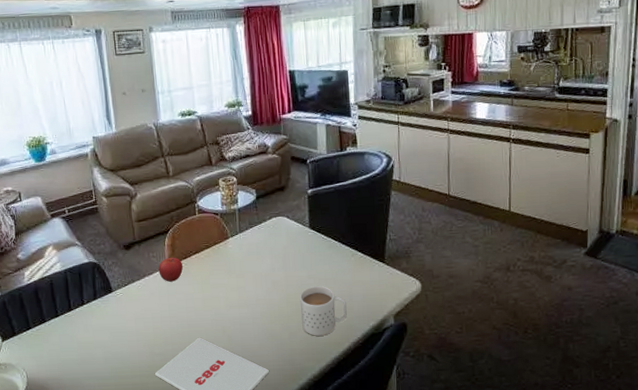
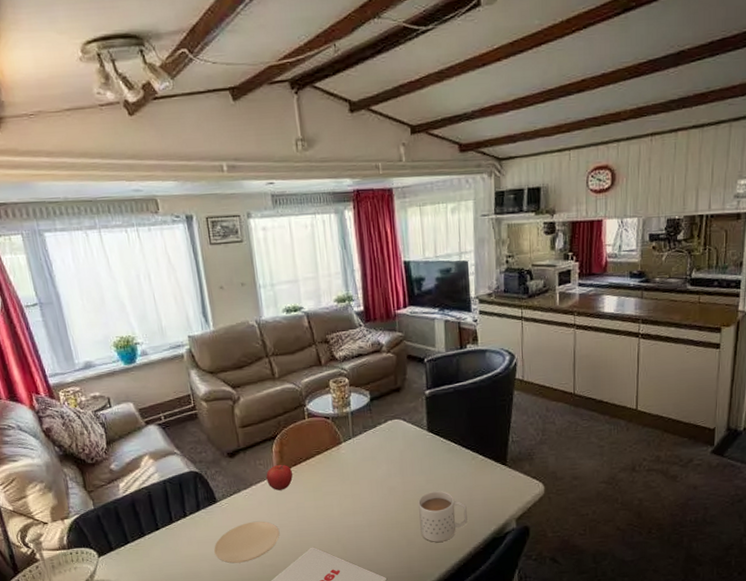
plate: none [108,311,170,351] -> present [214,521,280,564]

